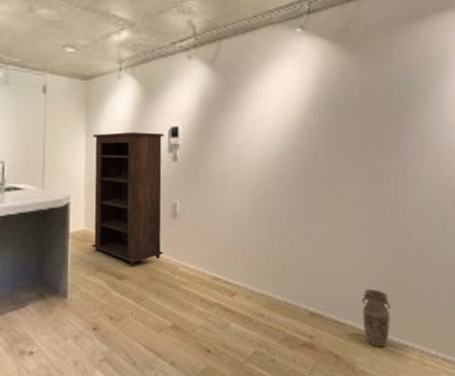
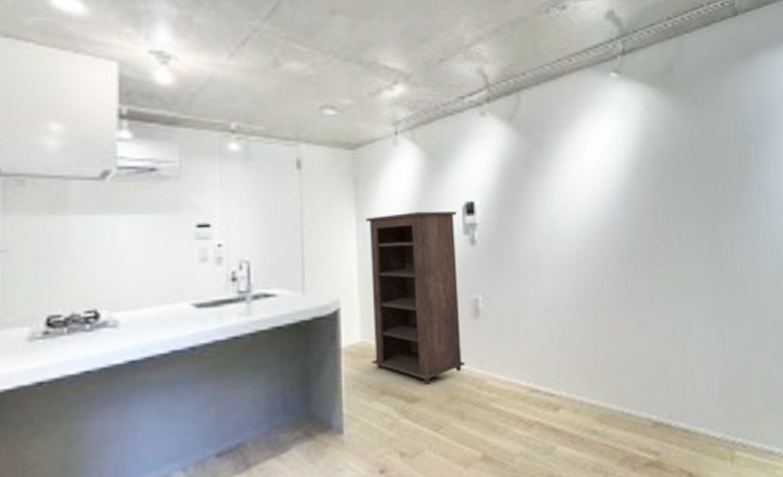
vase: present [362,288,391,347] -> none [714,385,750,458]

